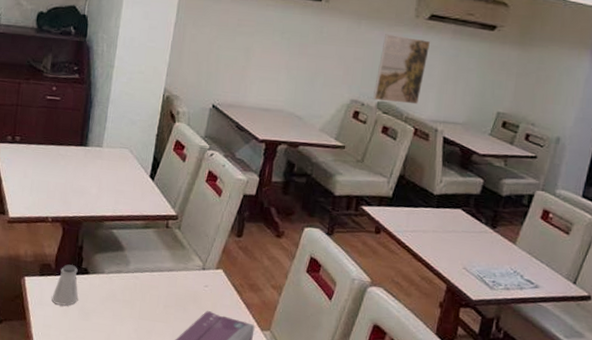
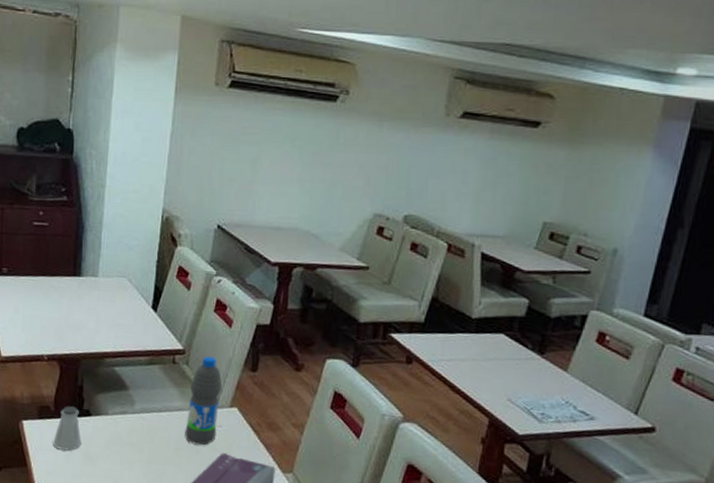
water bottle: none [174,222,210,303] -> present [185,356,223,445]
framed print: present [373,34,431,105] -> none [399,137,464,217]

